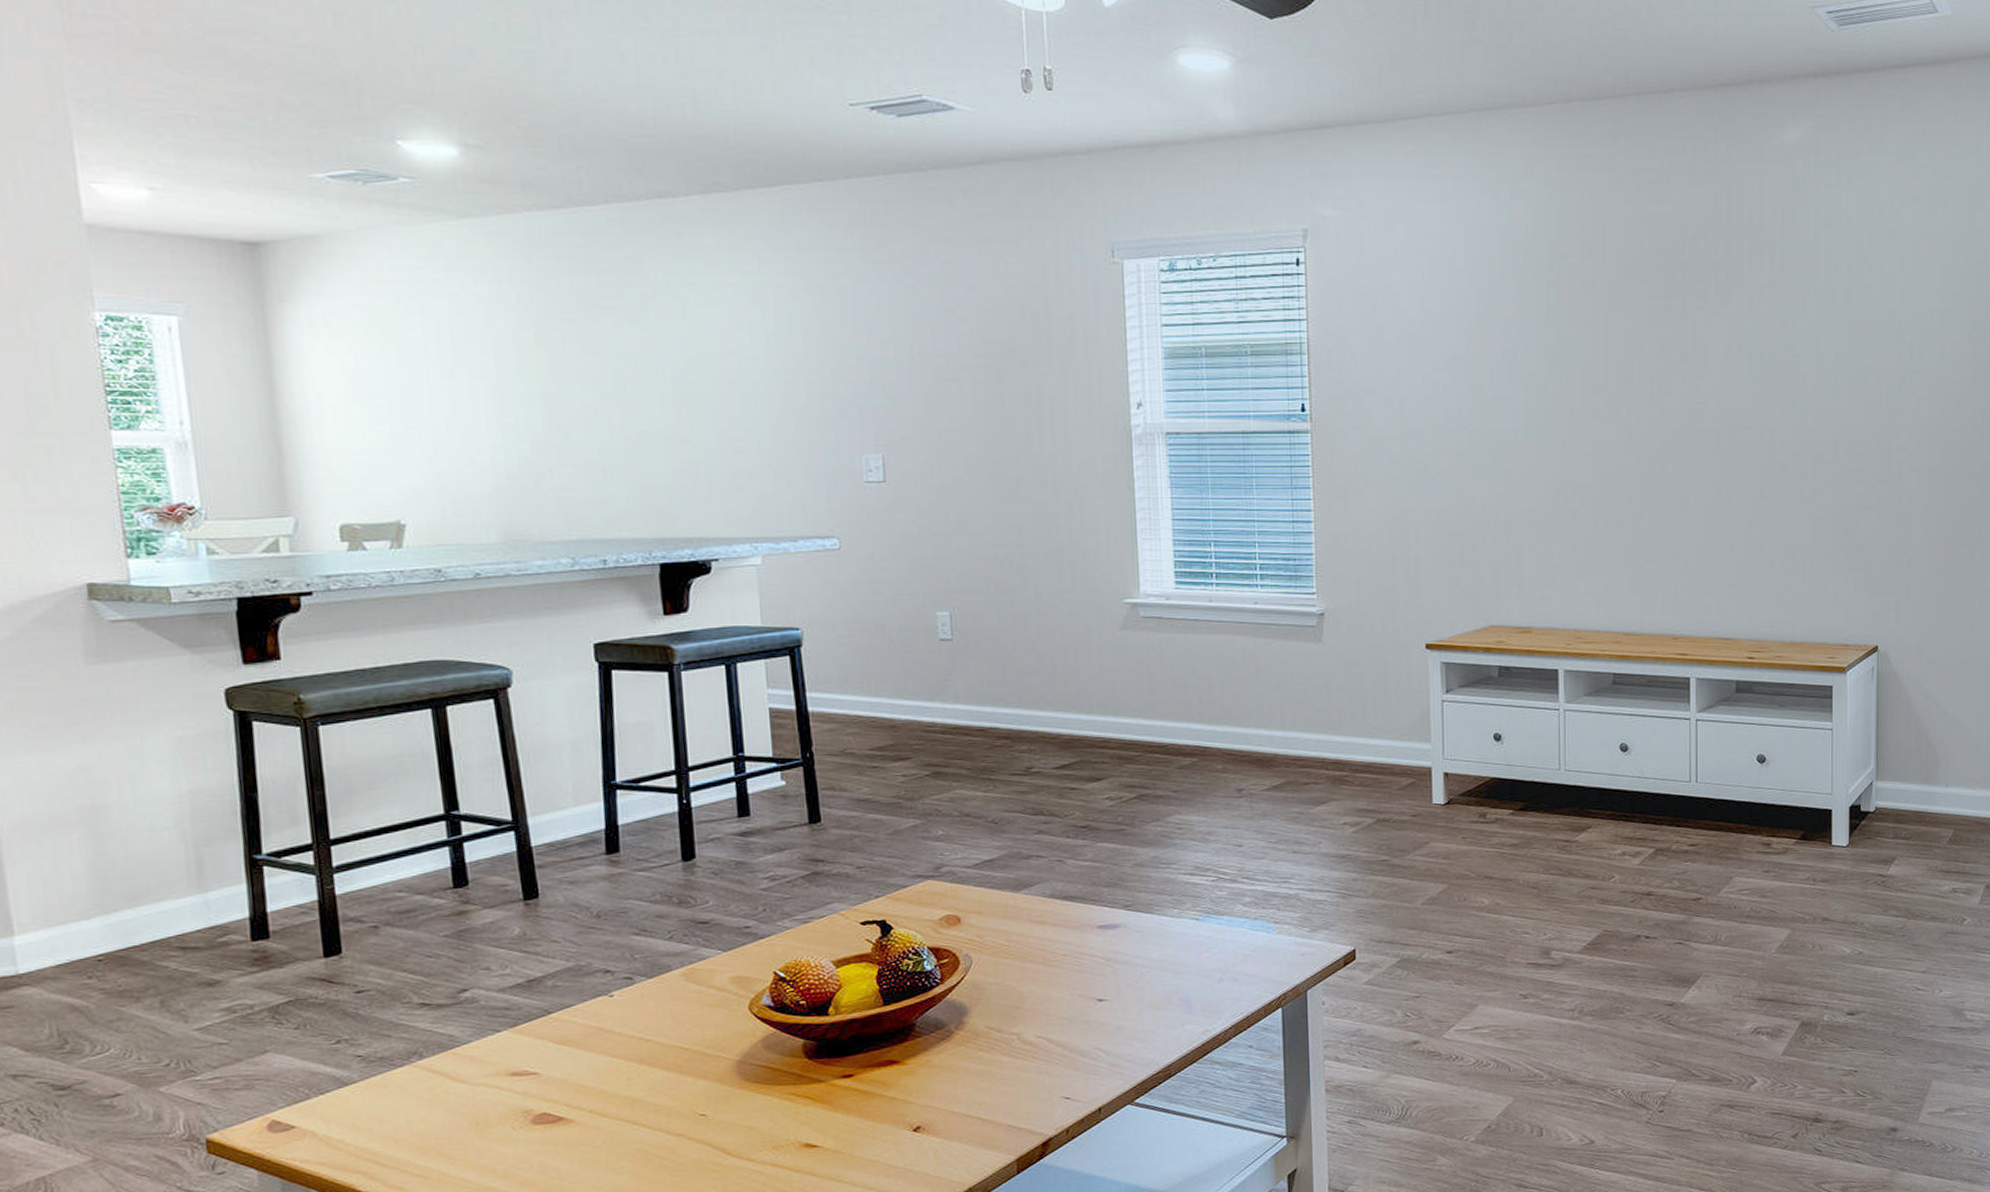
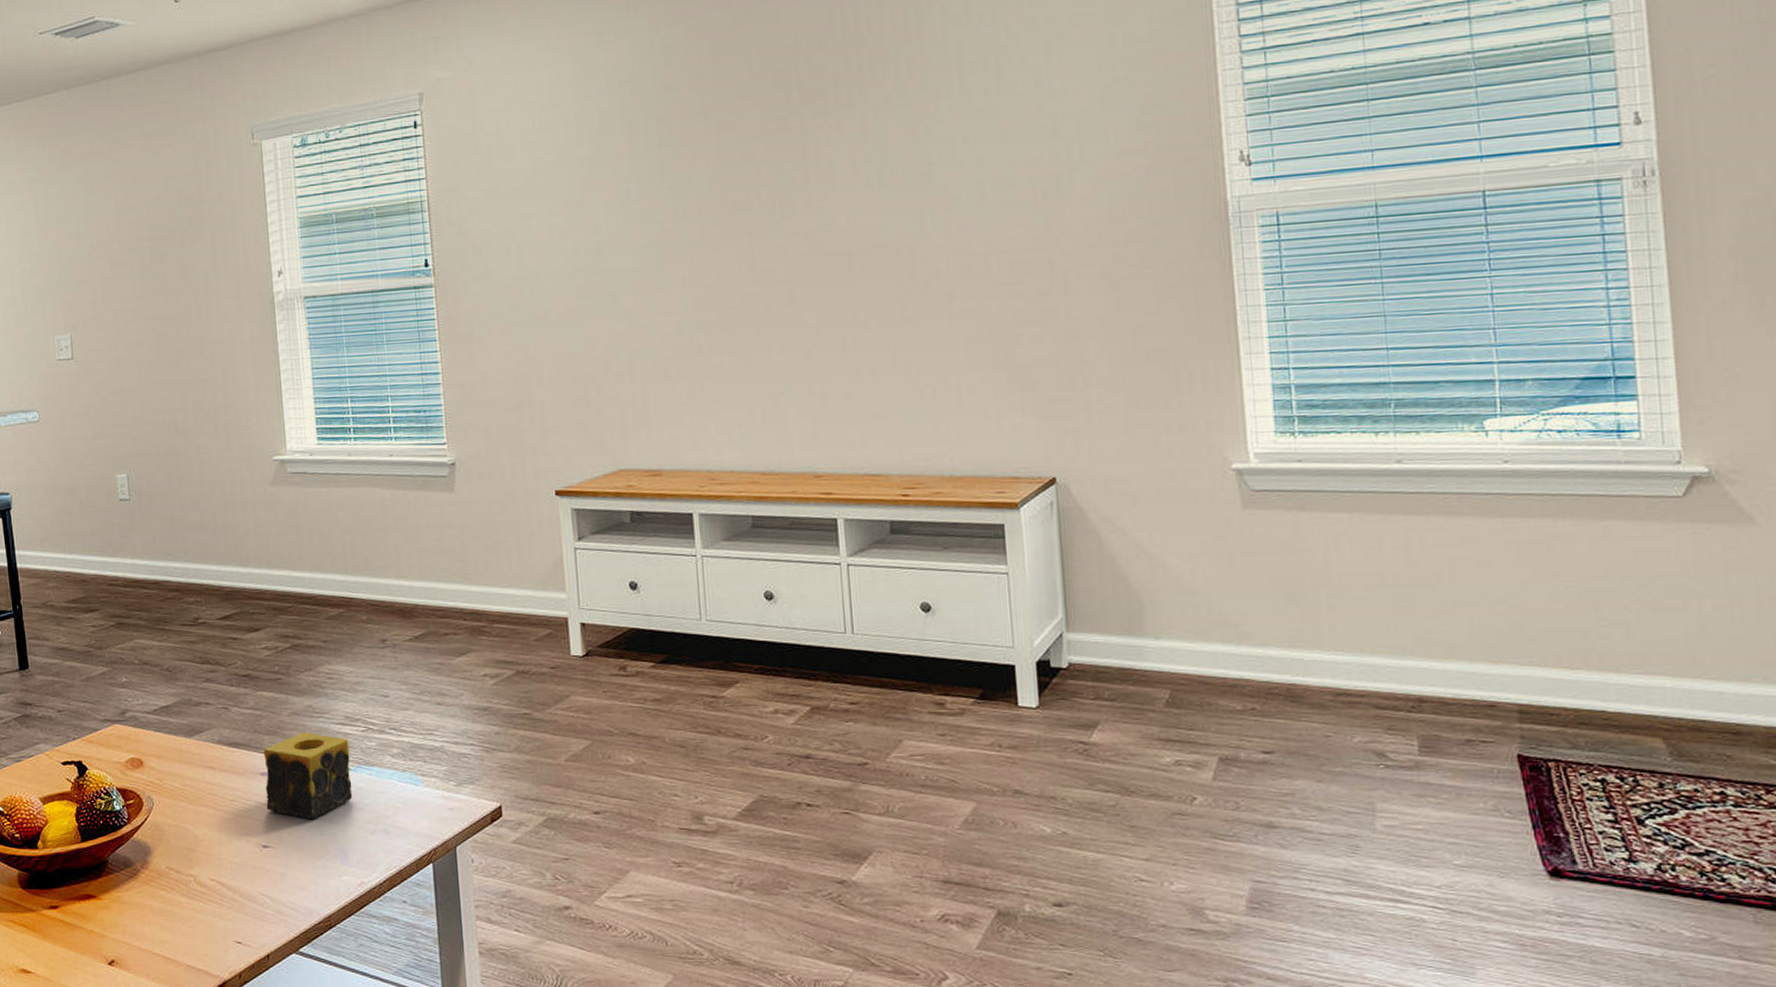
candle: none [1102,883,1200,971] -> present [263,732,353,820]

